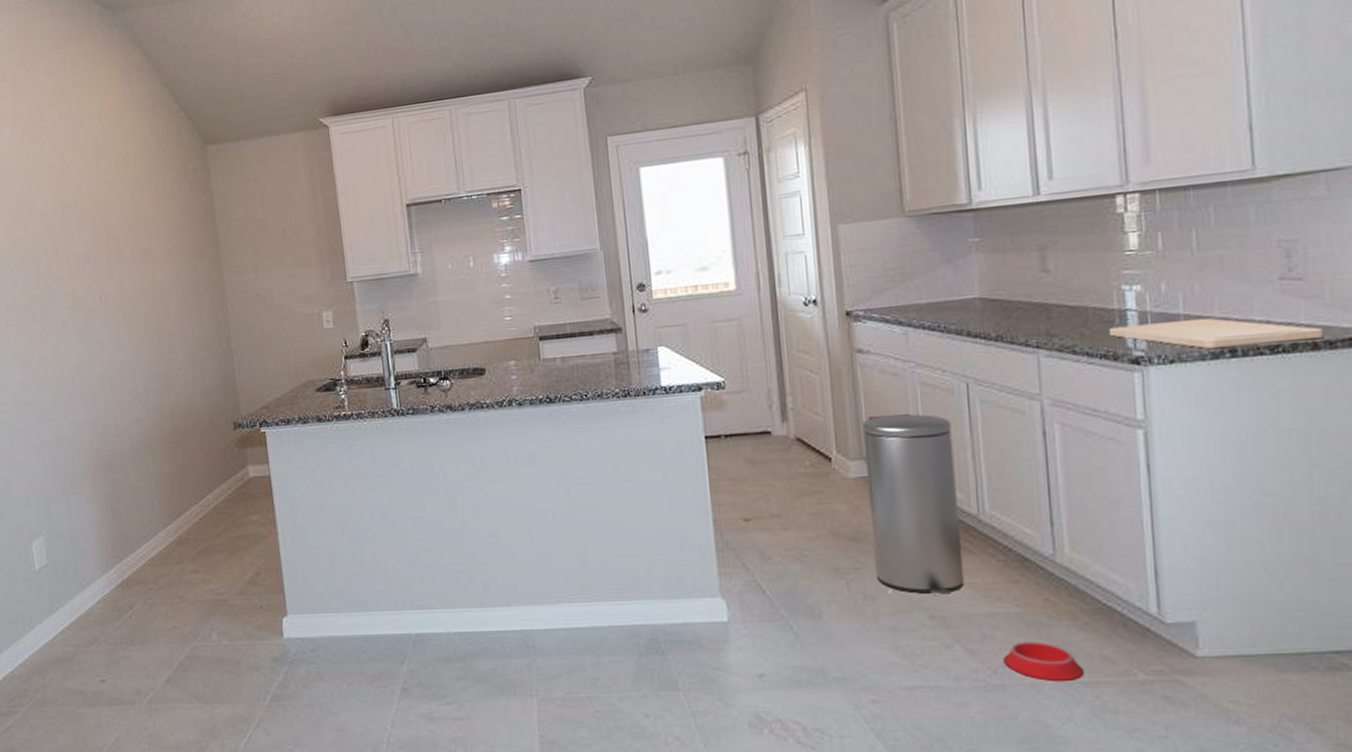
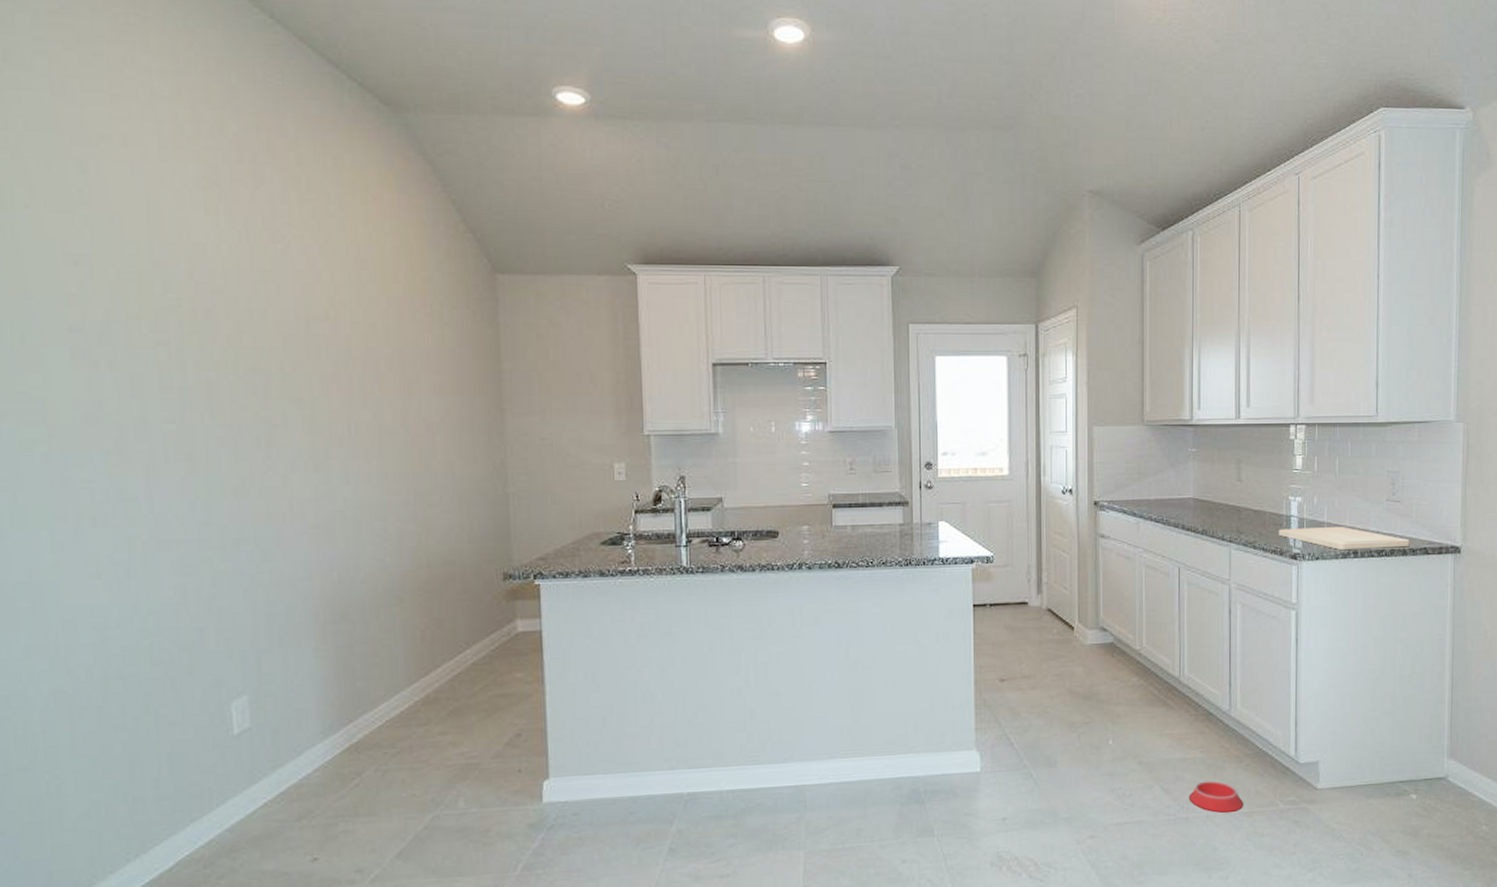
pedal bin: present [862,414,965,596] -> none [1099,591,1166,746]

